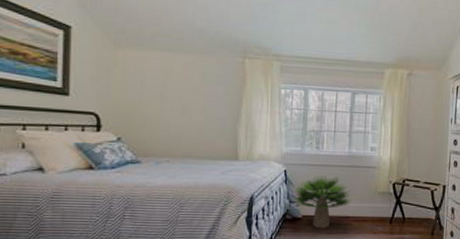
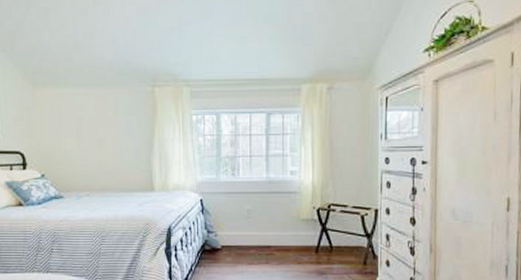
potted plant: present [292,175,352,228] -> none [210,203,272,259]

